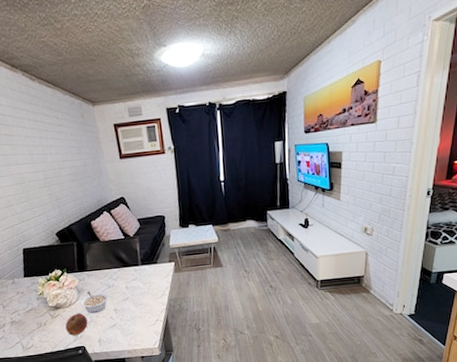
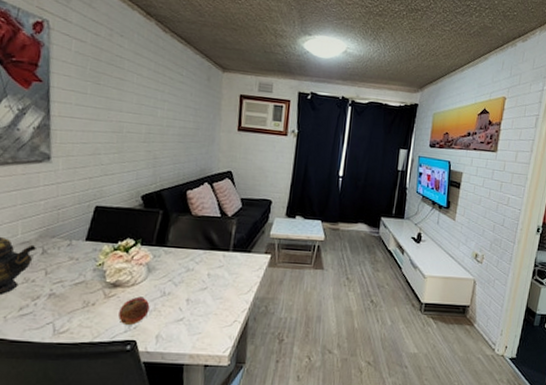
legume: present [80,291,109,314] -> none [146,271,184,301]

